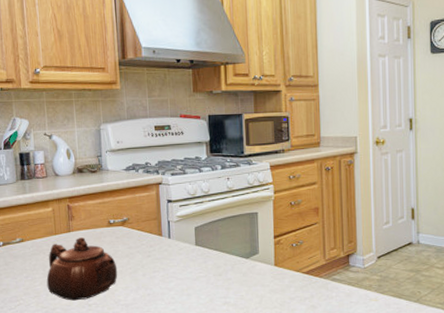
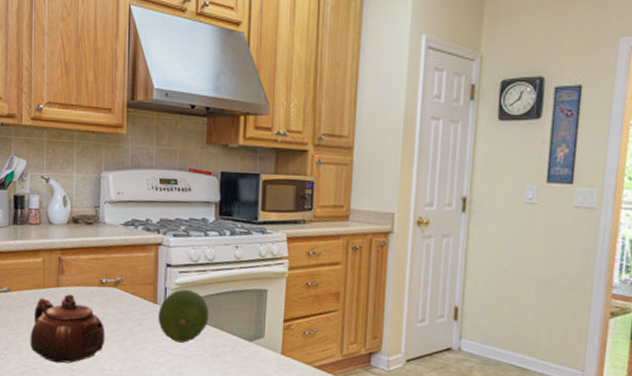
fruit: none [164,220,210,267] -> present [158,289,209,343]

